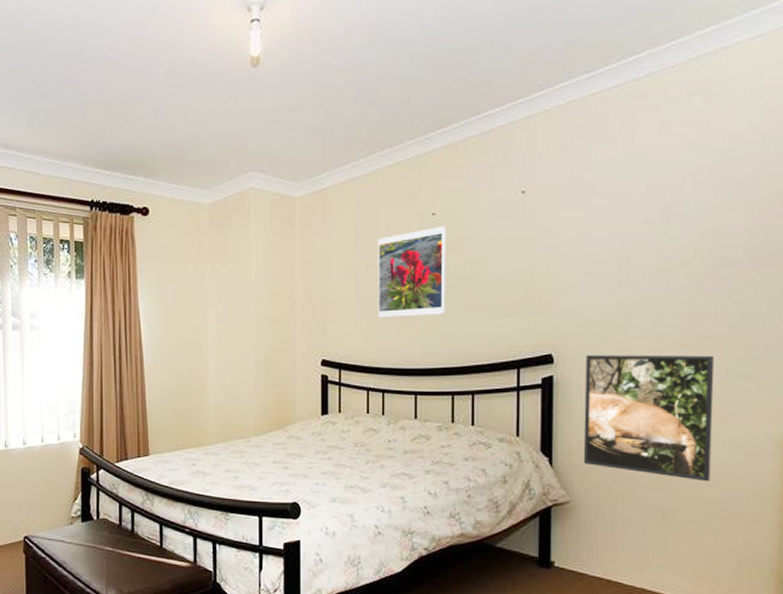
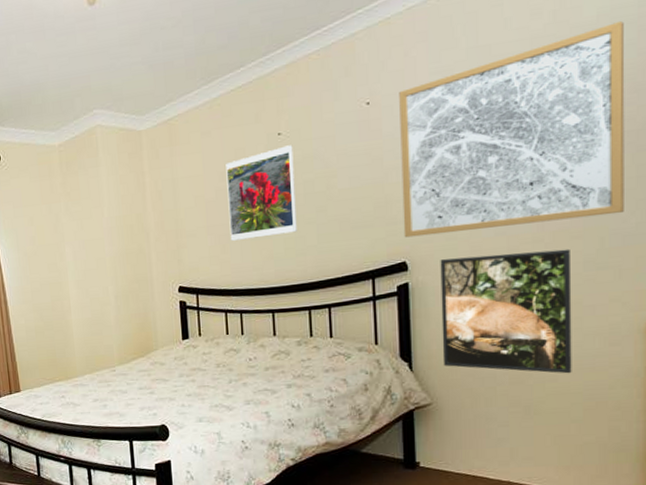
wall art: none [551,136,774,330] -> present [399,21,625,238]

